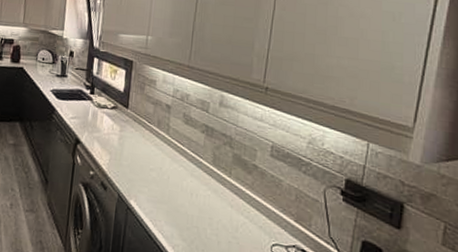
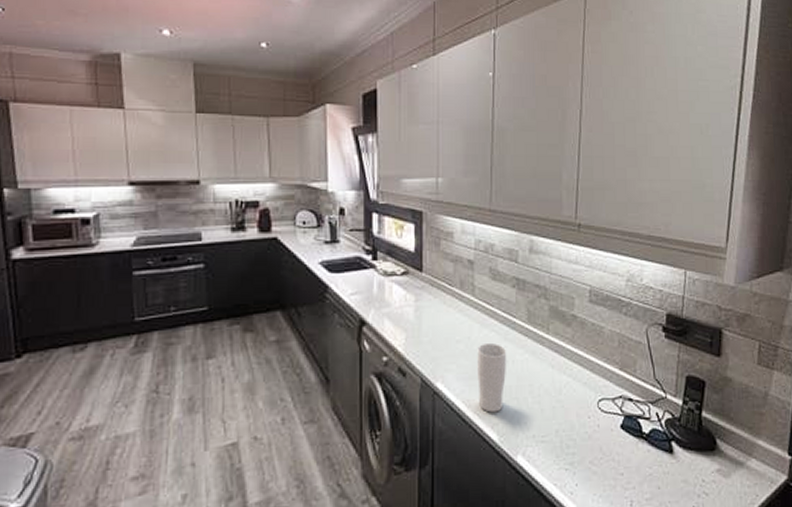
cup: none [163,175,192,236] -> present [477,342,507,413]

